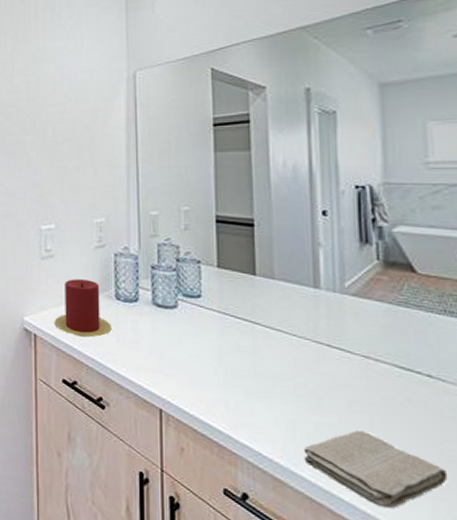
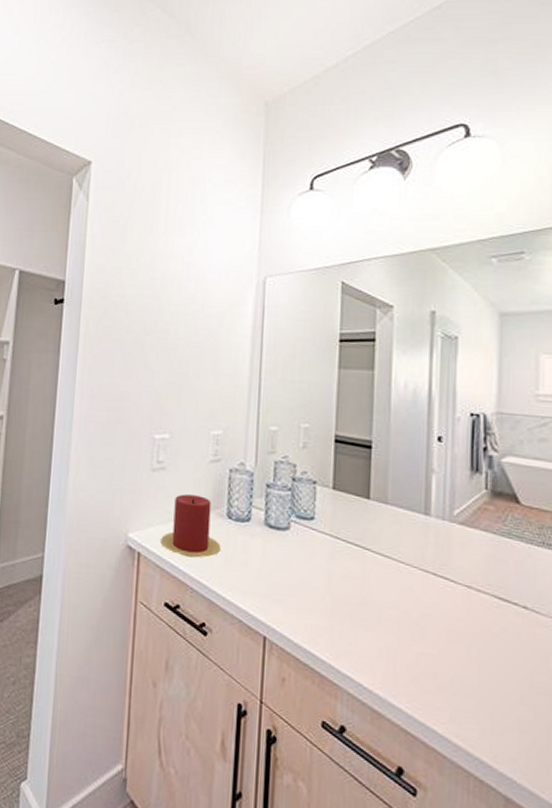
washcloth: present [303,429,448,509] -> none [402,660,535,741]

